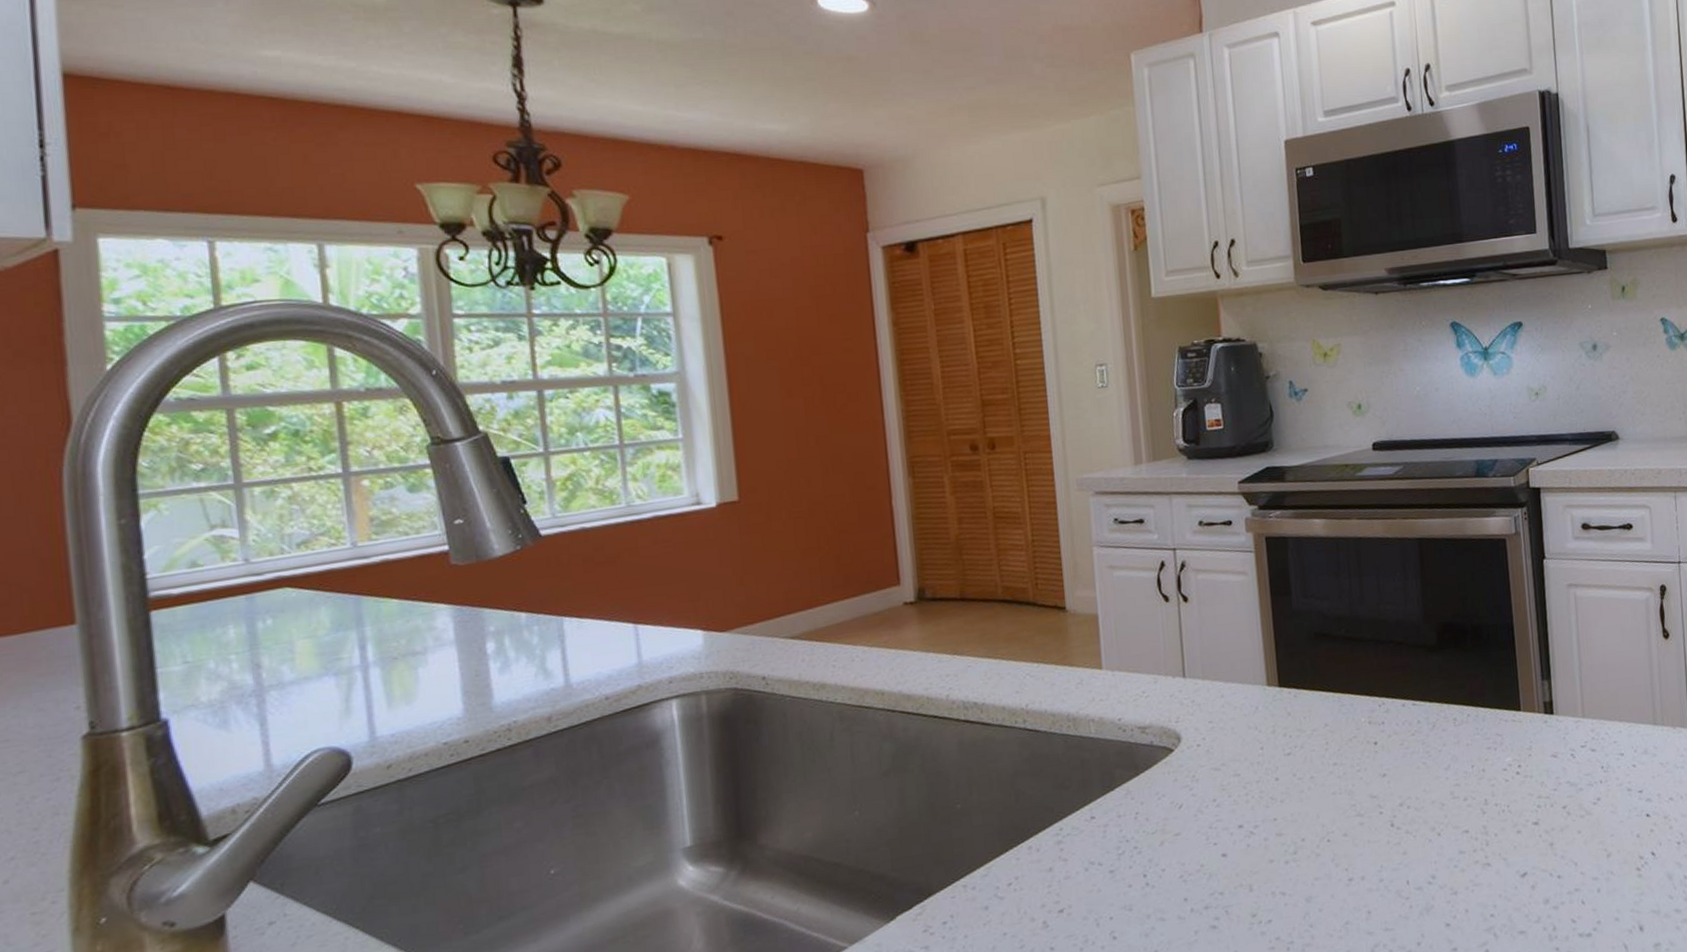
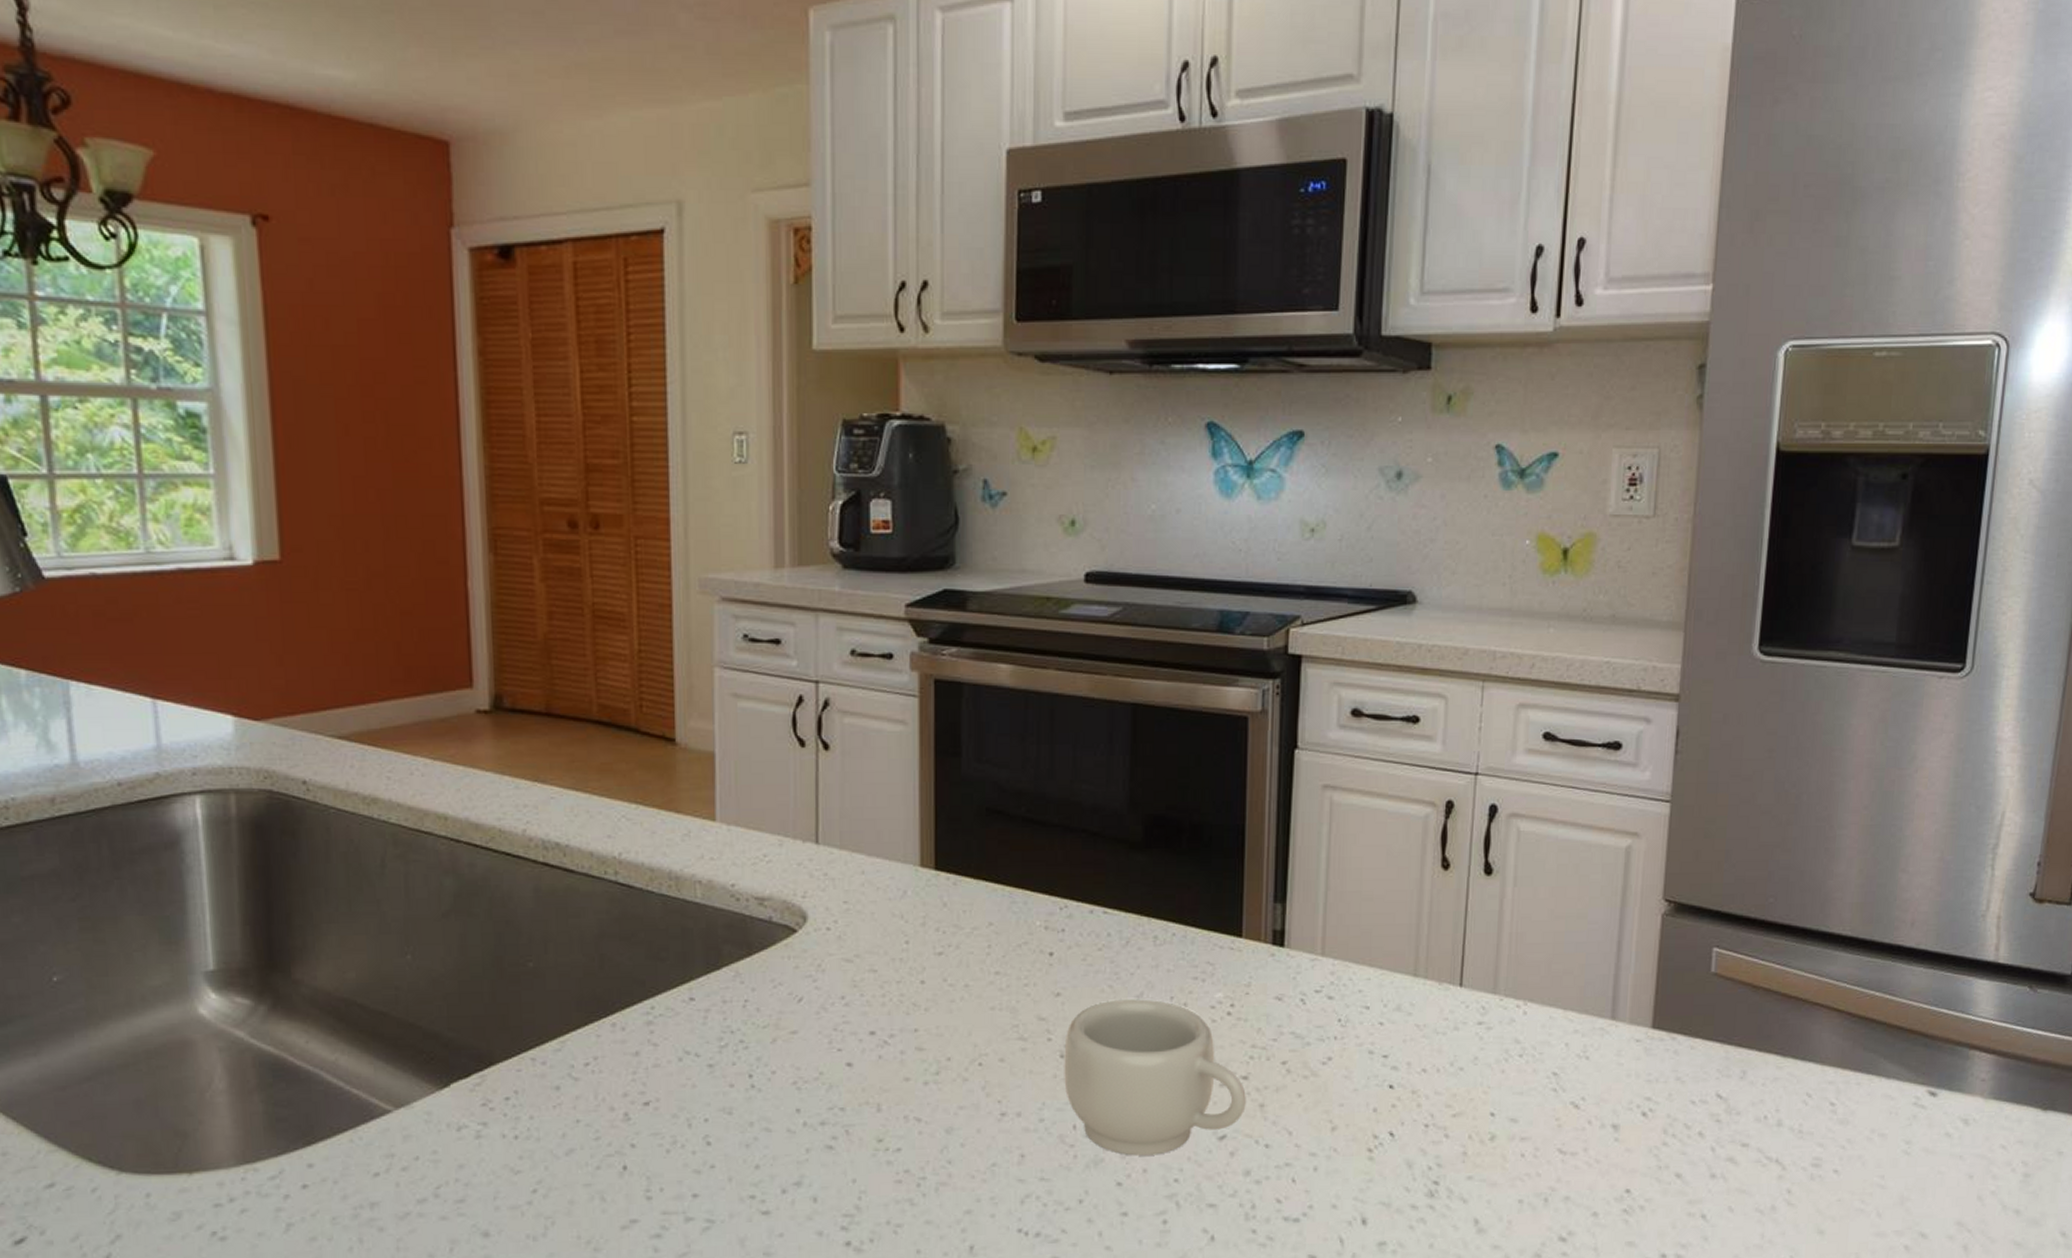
cup: none [1393,769,1539,900] -> present [1064,999,1246,1156]

